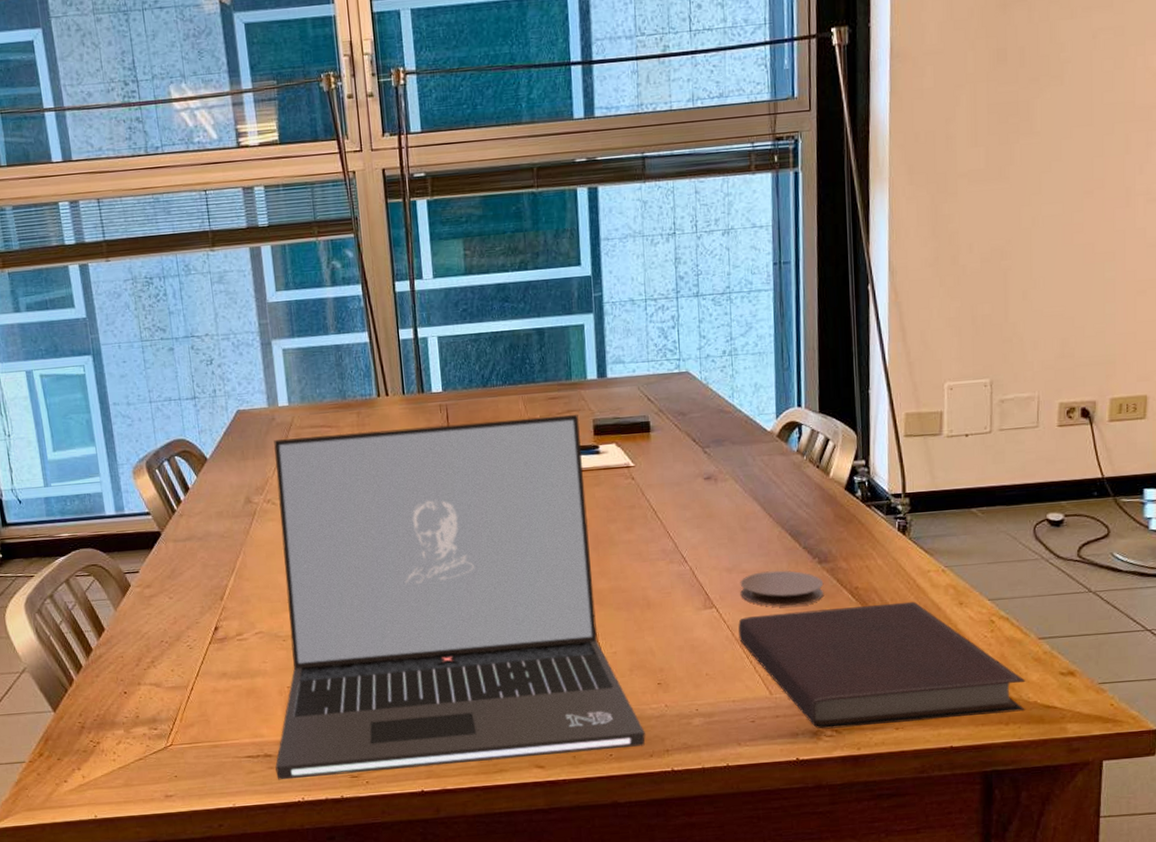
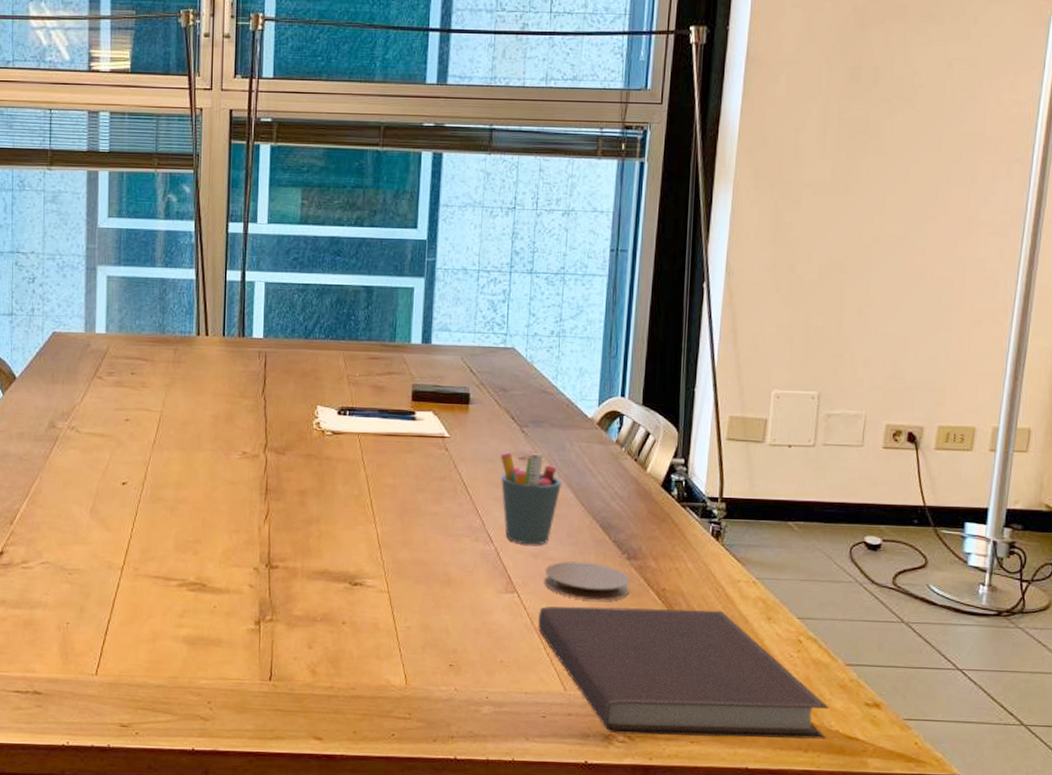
laptop: present [274,414,645,780] -> none [43,367,431,730]
pen holder: none [685,471,749,561] -> present [500,451,563,545]

